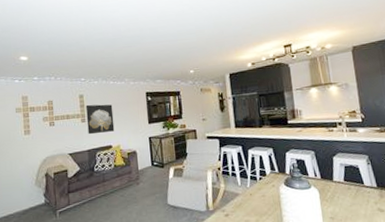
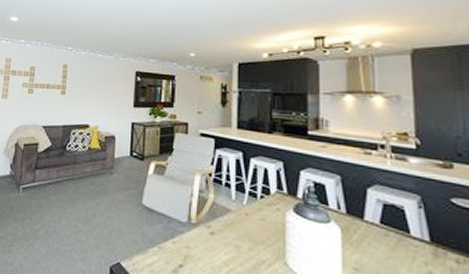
wall art: present [86,104,115,135] -> none [66,76,97,110]

